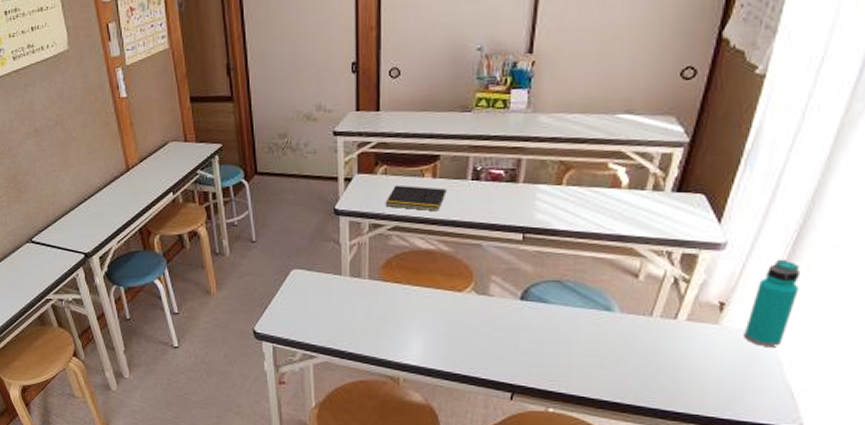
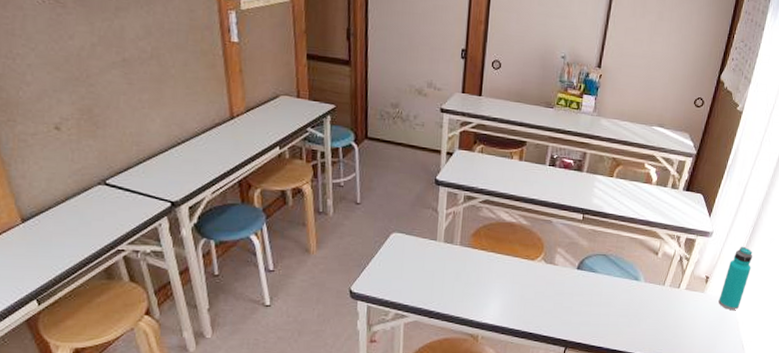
notepad: present [385,185,447,212] -> none [479,163,530,190]

